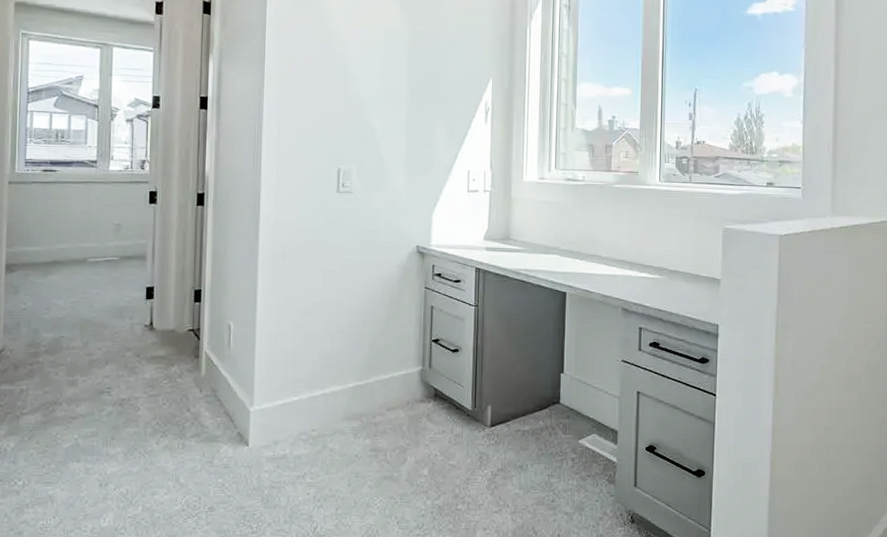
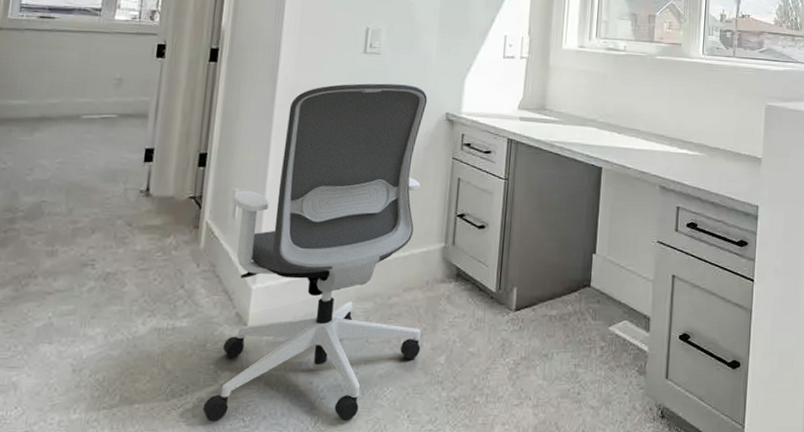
office chair: none [215,220,405,528] -> present [202,83,428,422]

